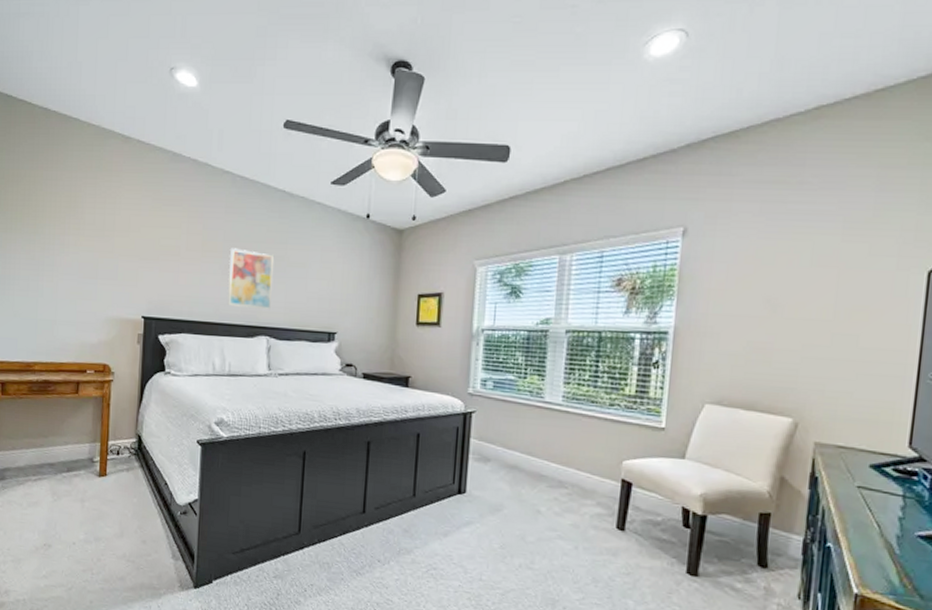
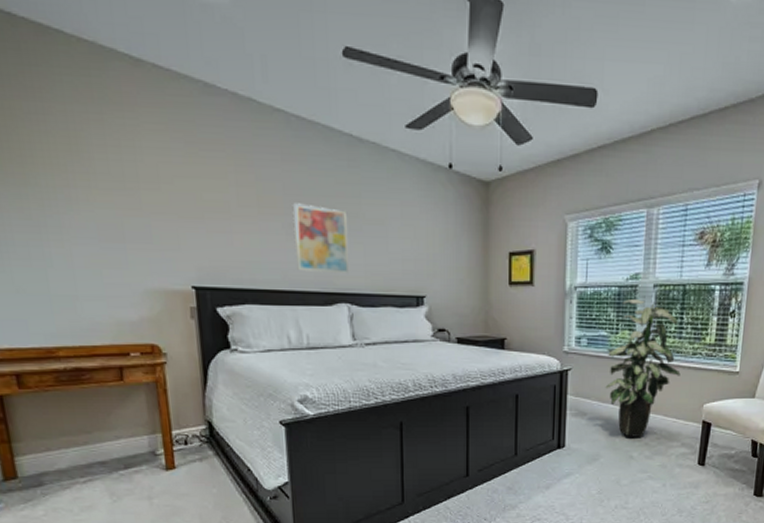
indoor plant: none [511,344,596,491] -> present [605,299,681,437]

